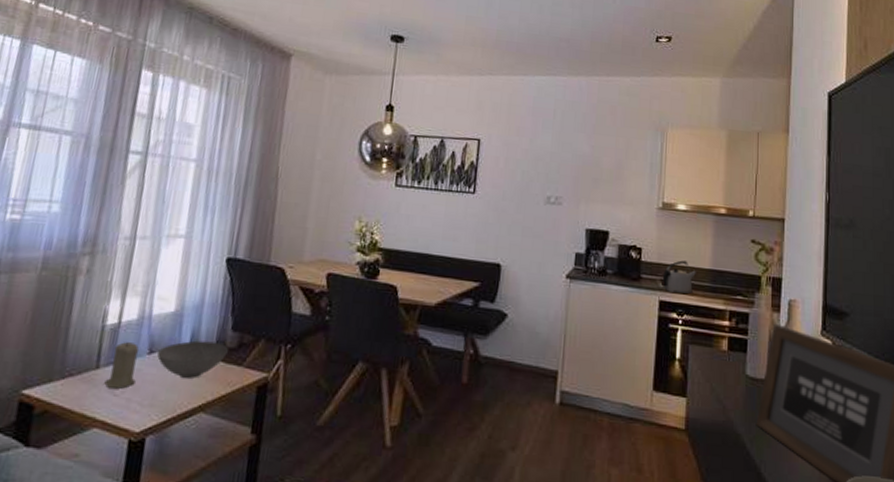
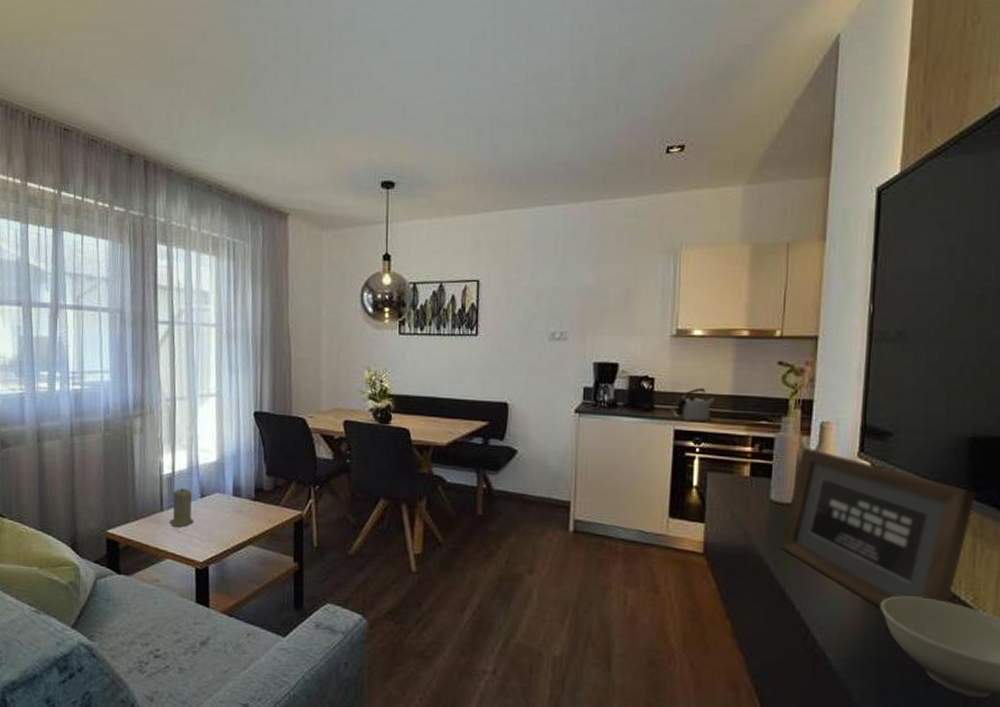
bowl: present [157,340,229,378] -> none [208,485,267,517]

